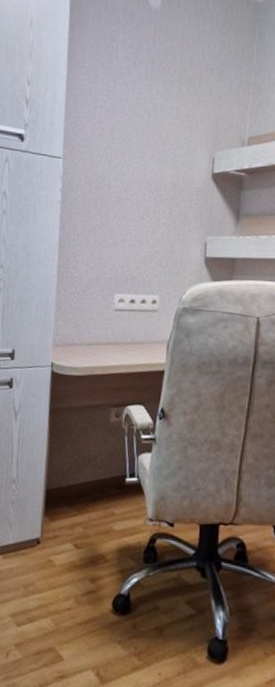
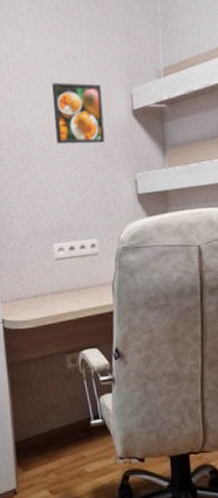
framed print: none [133,134,185,201] -> present [52,82,105,144]

